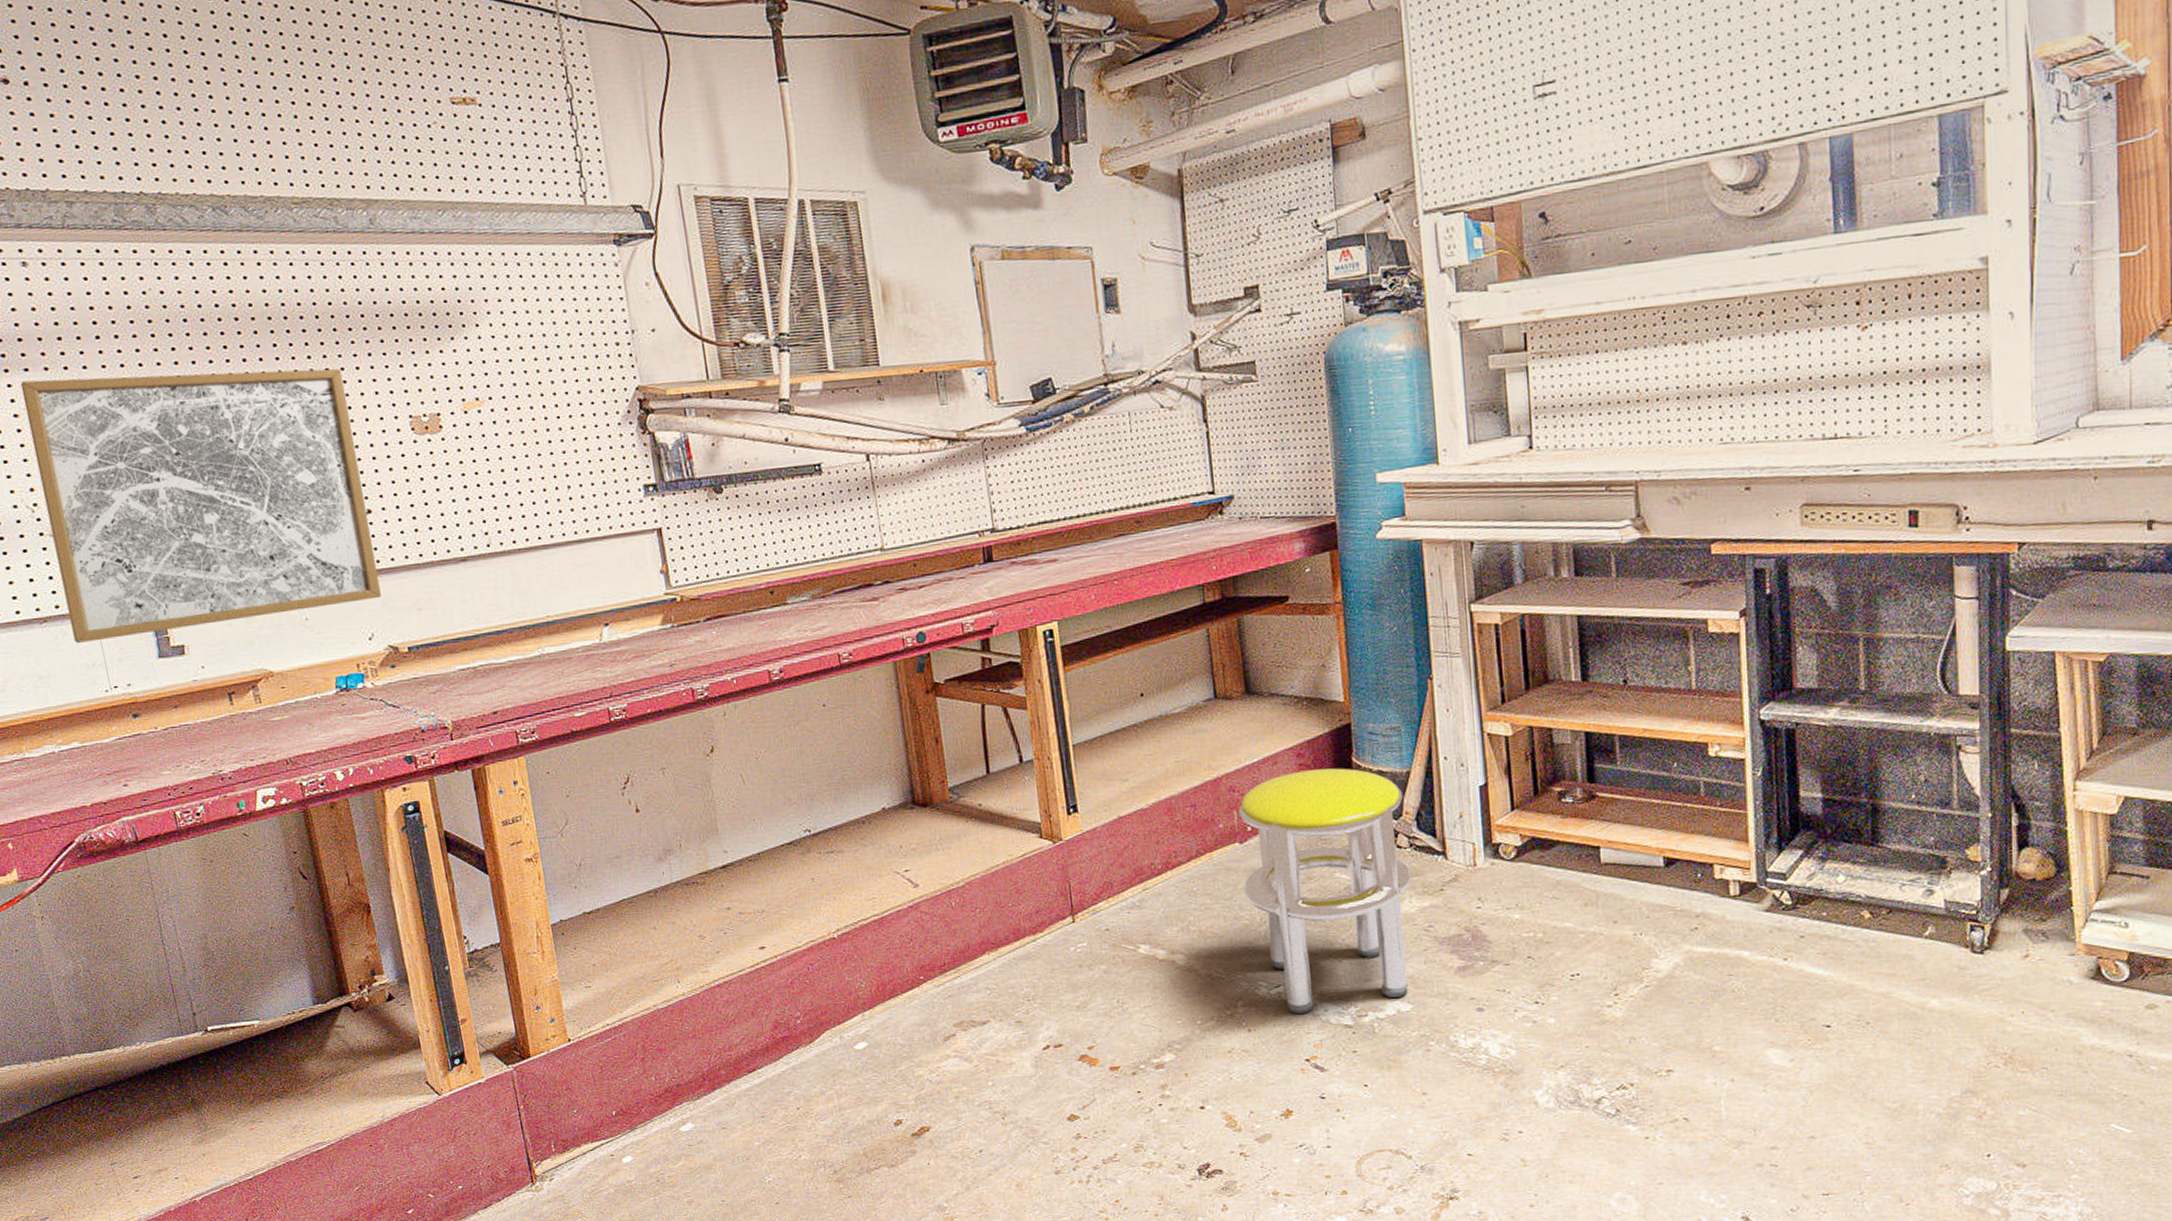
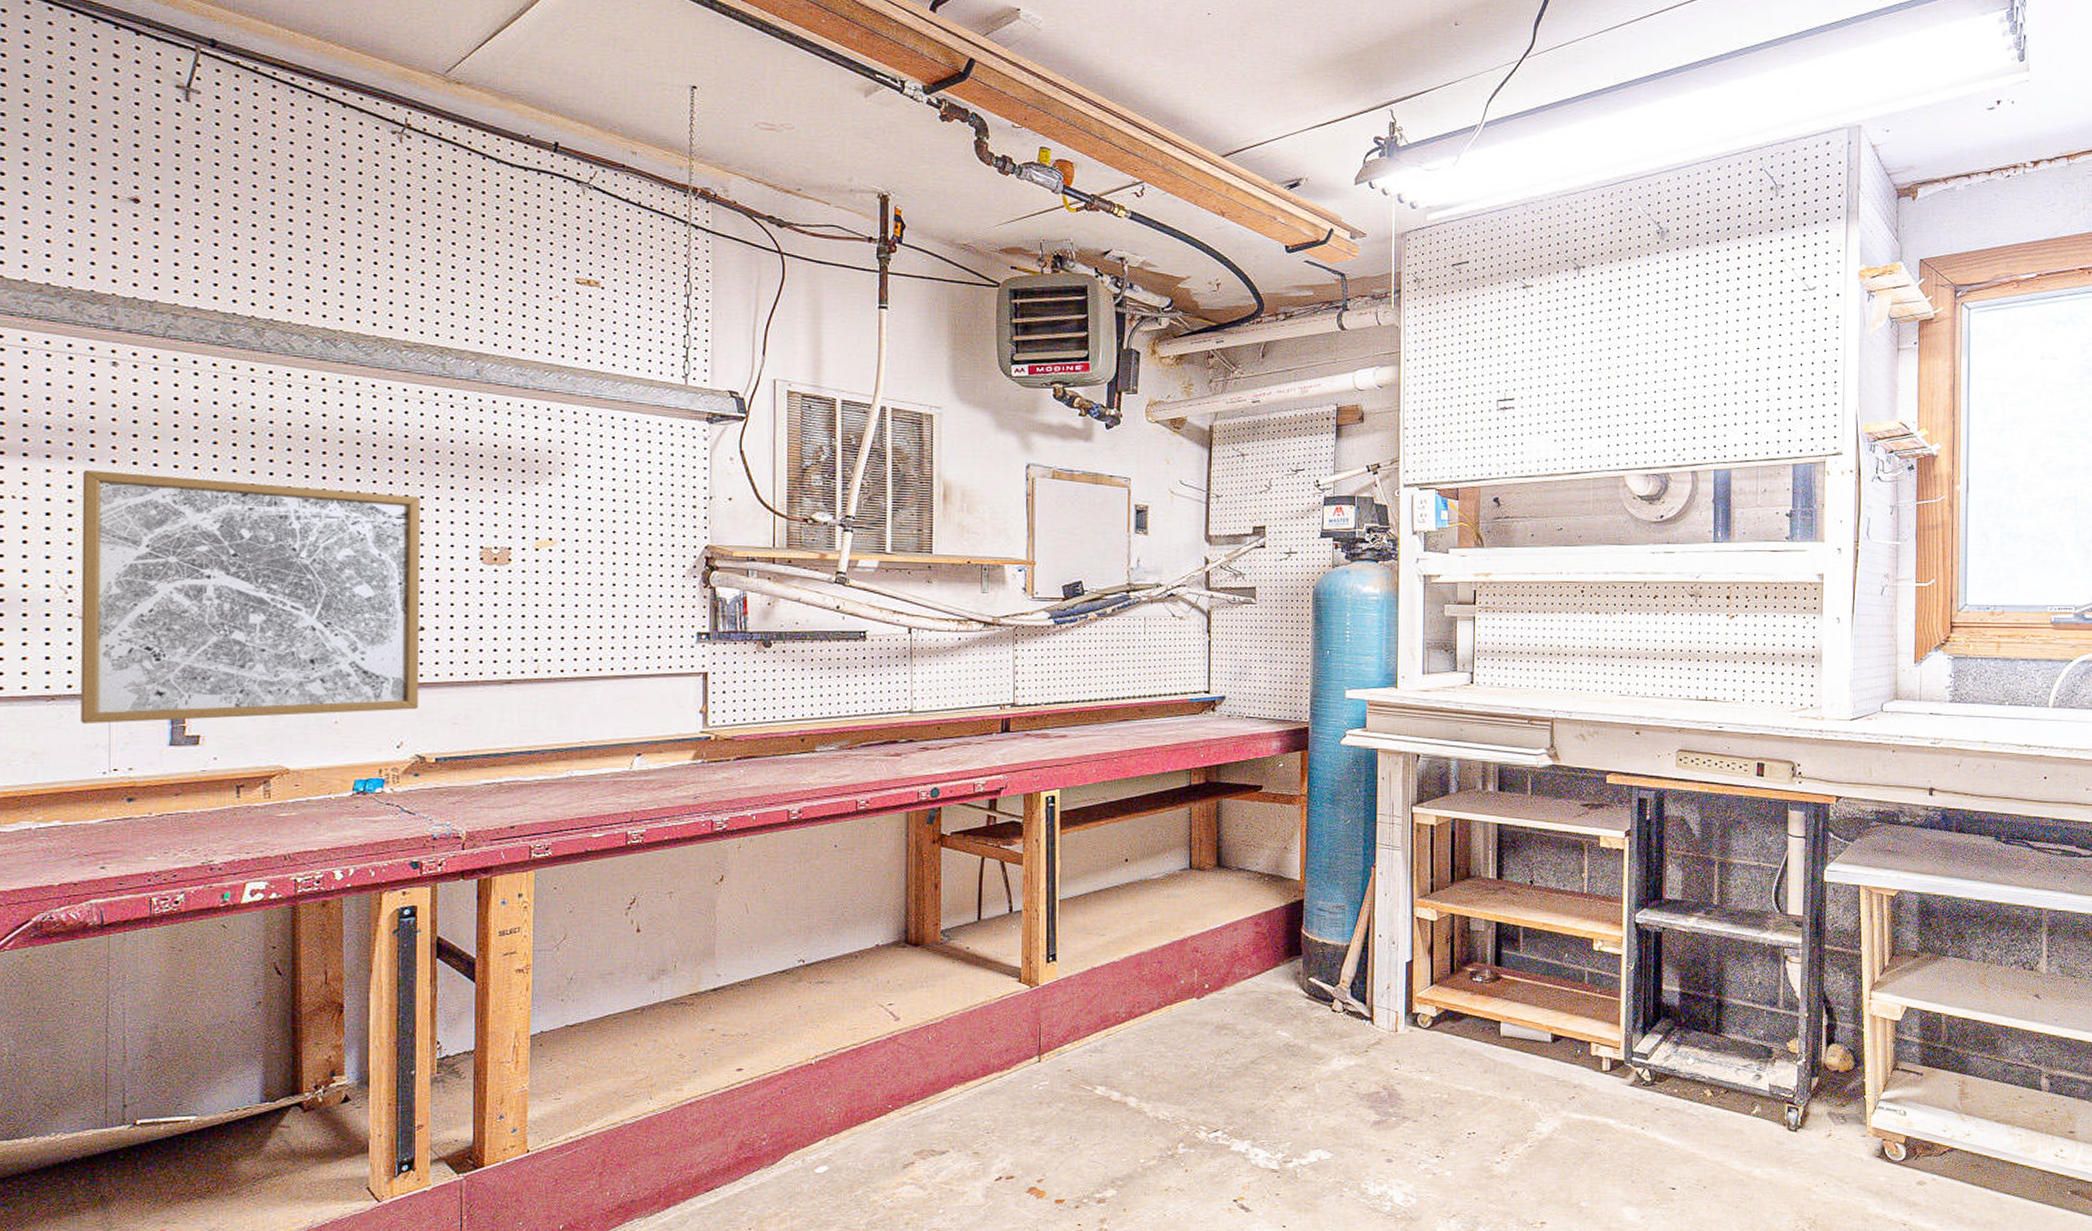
stool: present [1239,768,1412,1015] -> none [1195,938,1342,1158]

